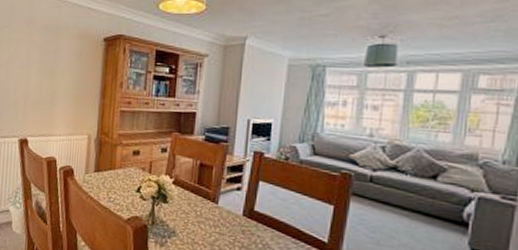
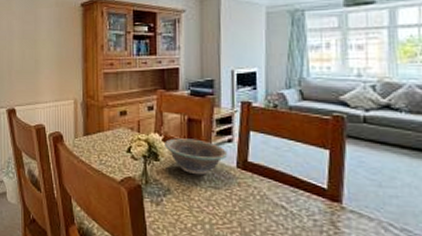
decorative bowl: none [174,182,236,221] -> present [165,138,228,176]

